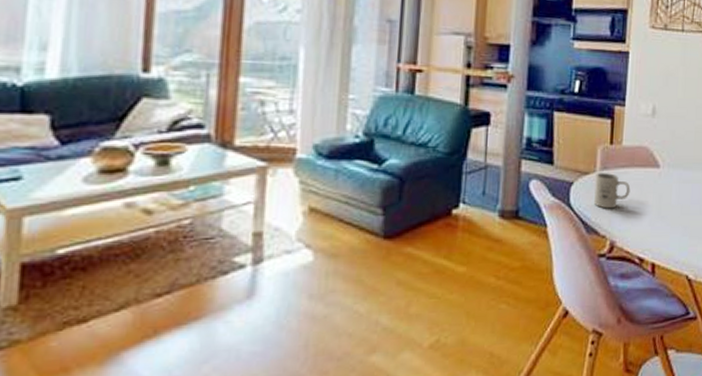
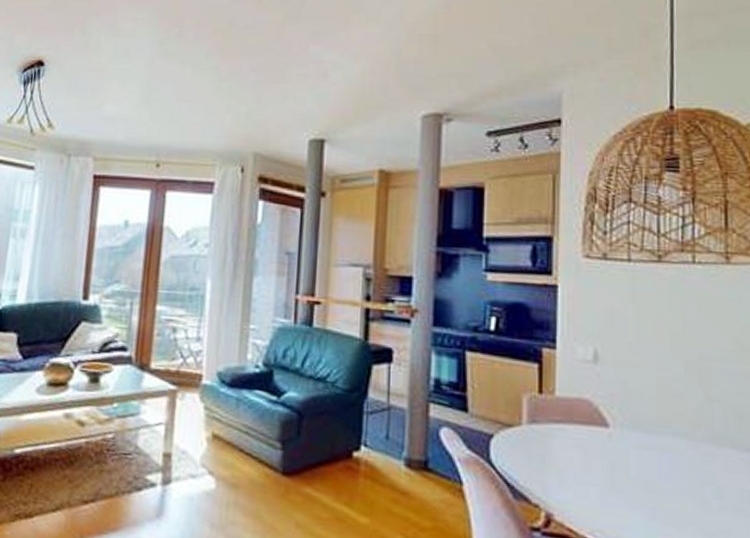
mug: present [594,173,631,209] -> none [520,426,570,473]

